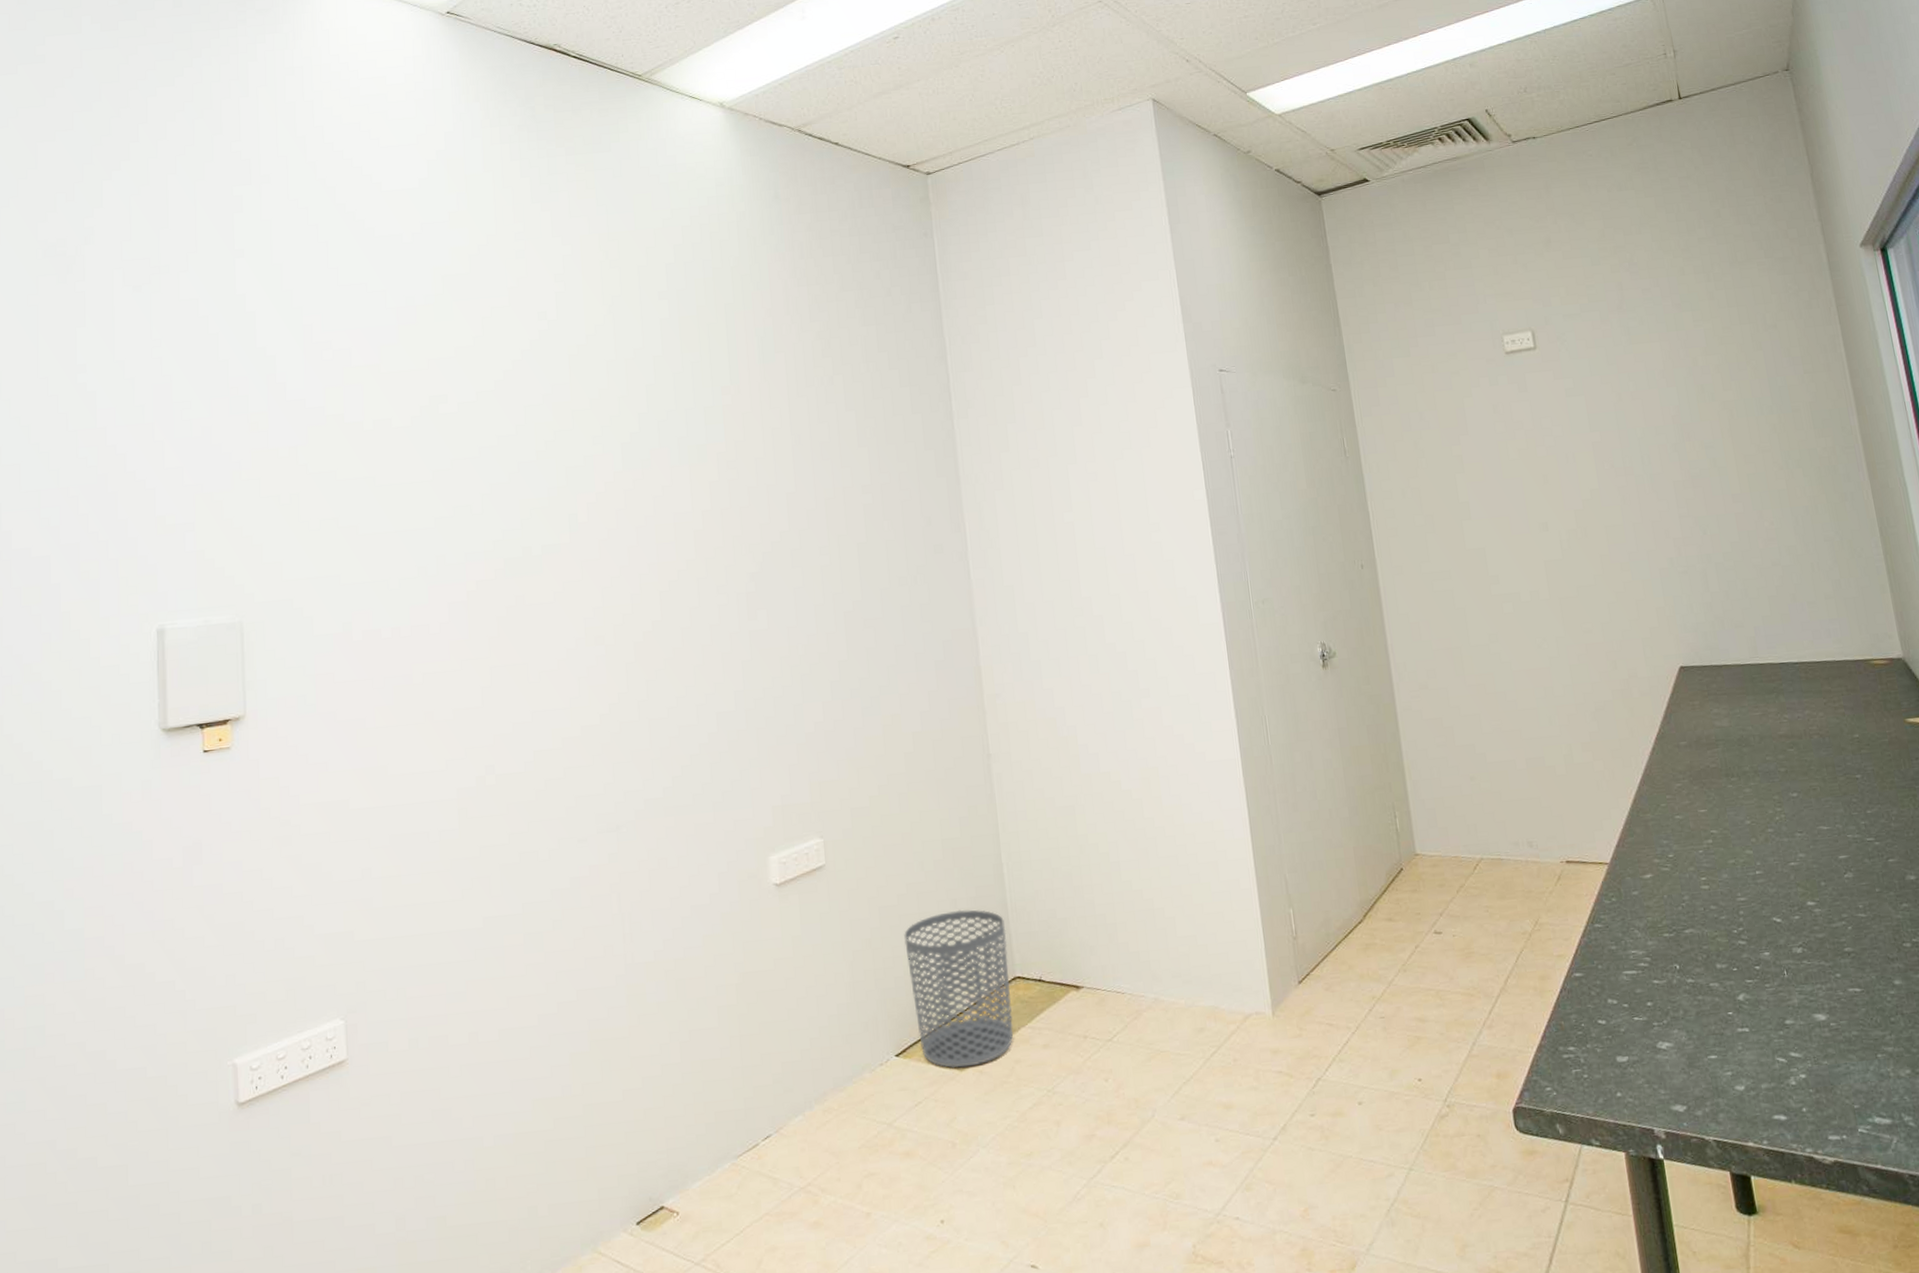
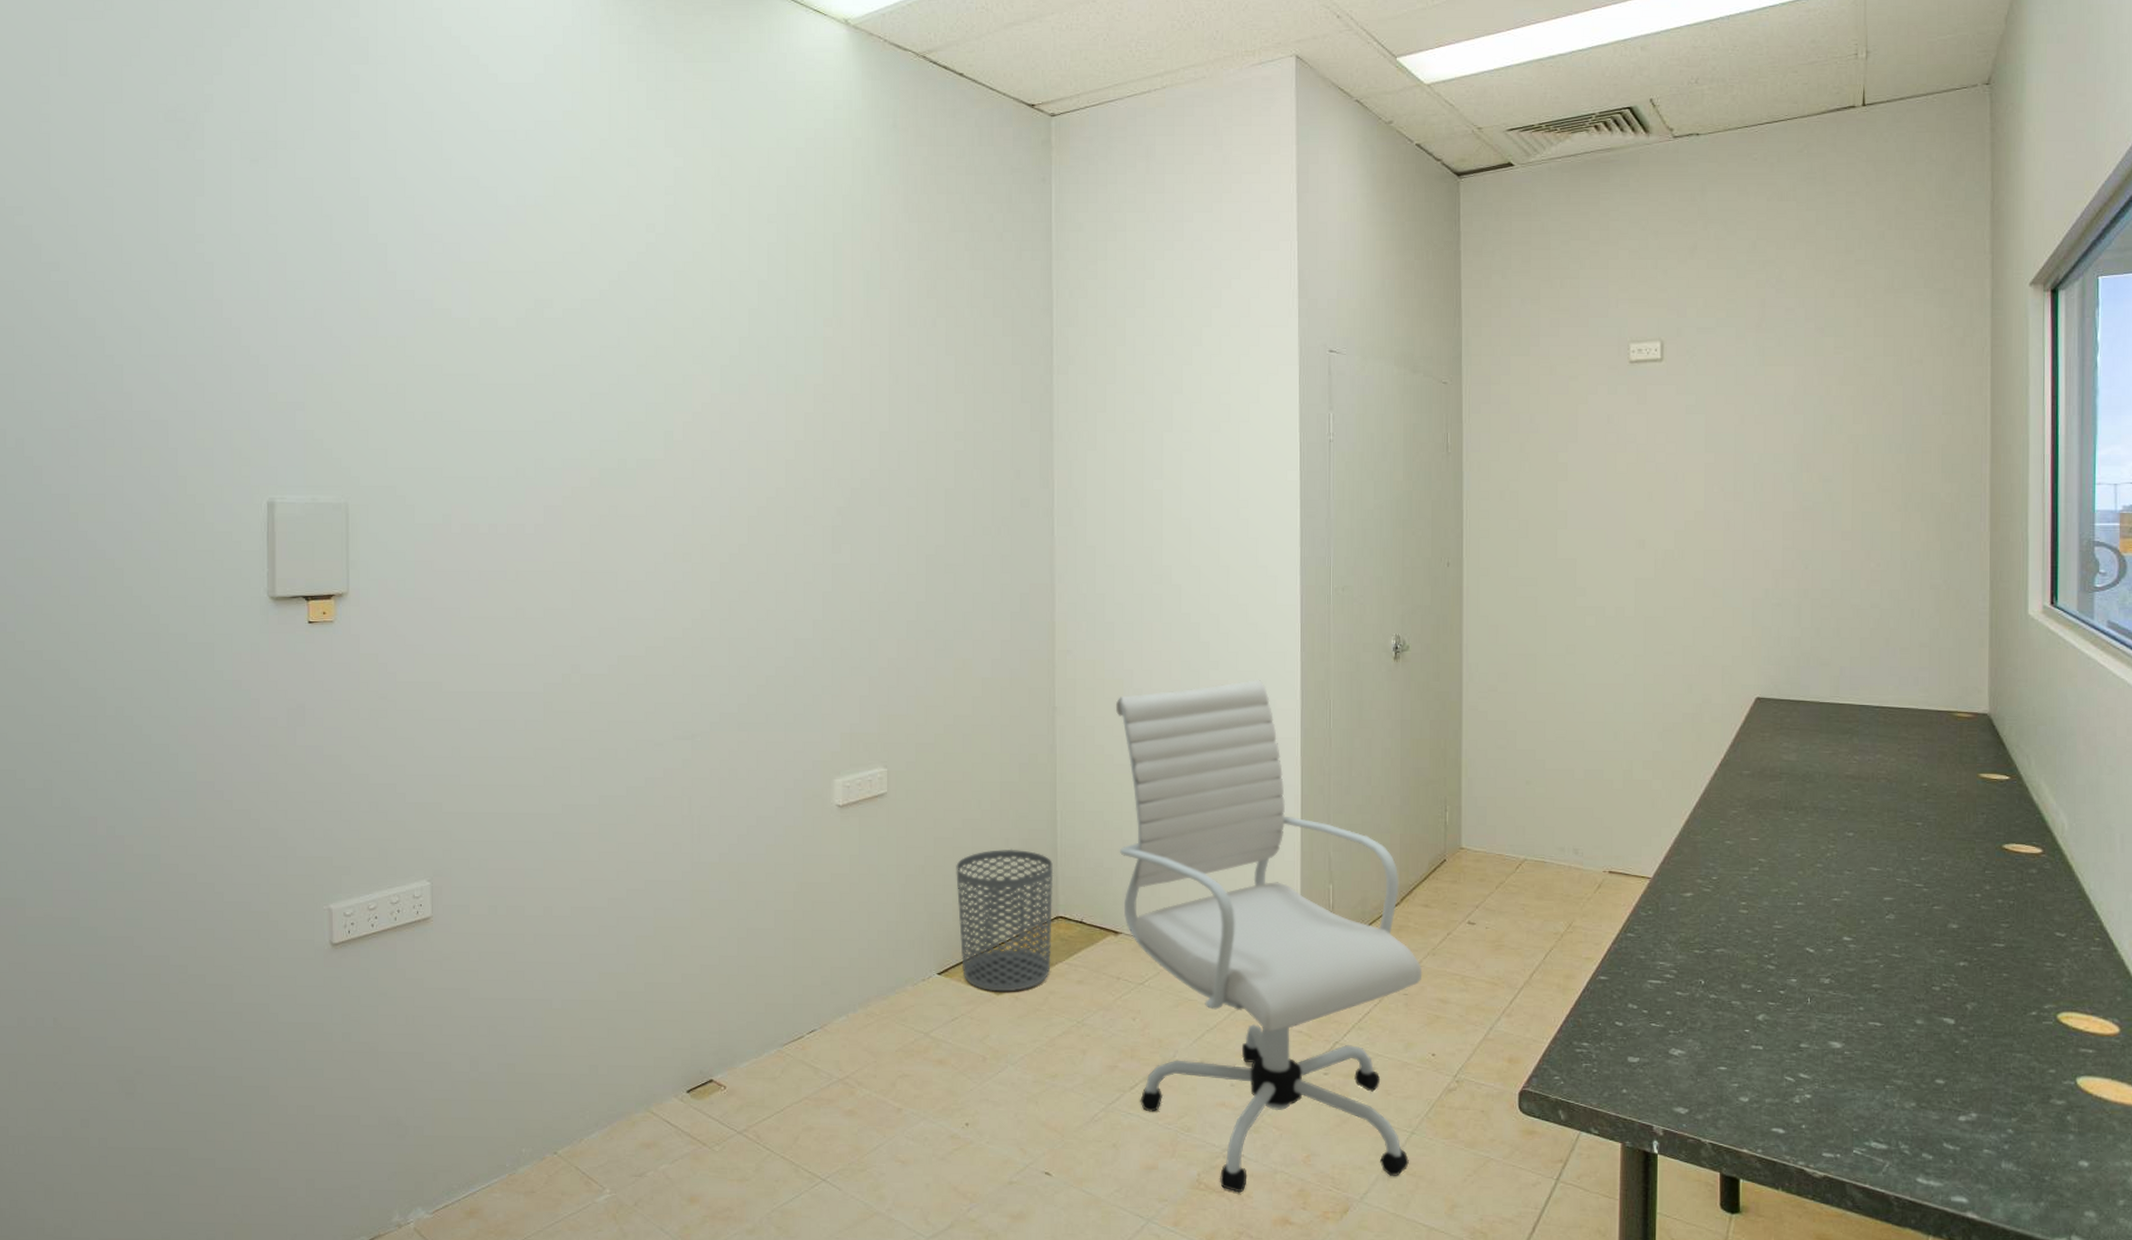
office chair: none [1050,703,1412,1262] -> present [1115,680,1423,1193]

